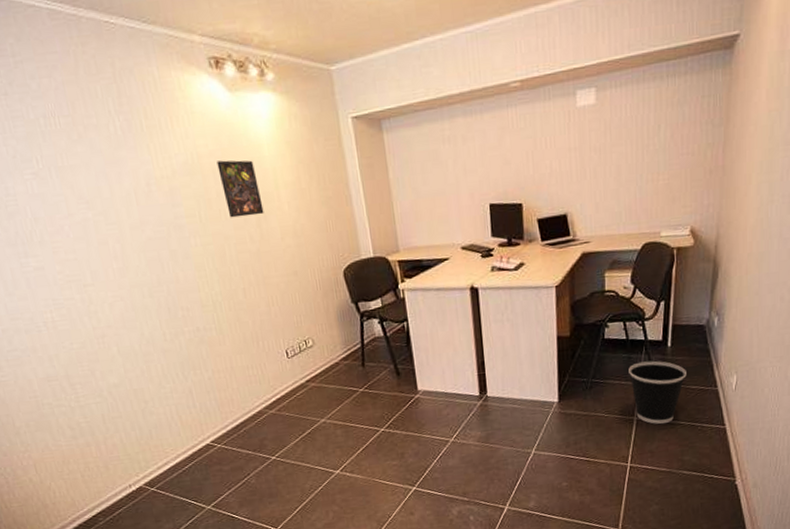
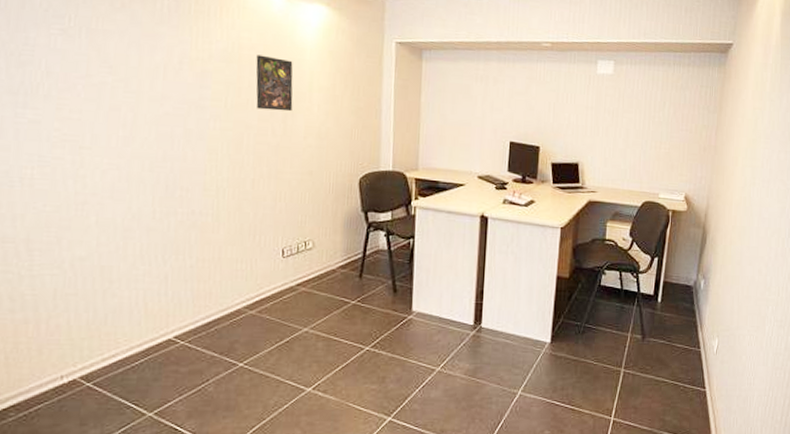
wastebasket: present [628,360,686,424] -> none [620,313,673,379]

